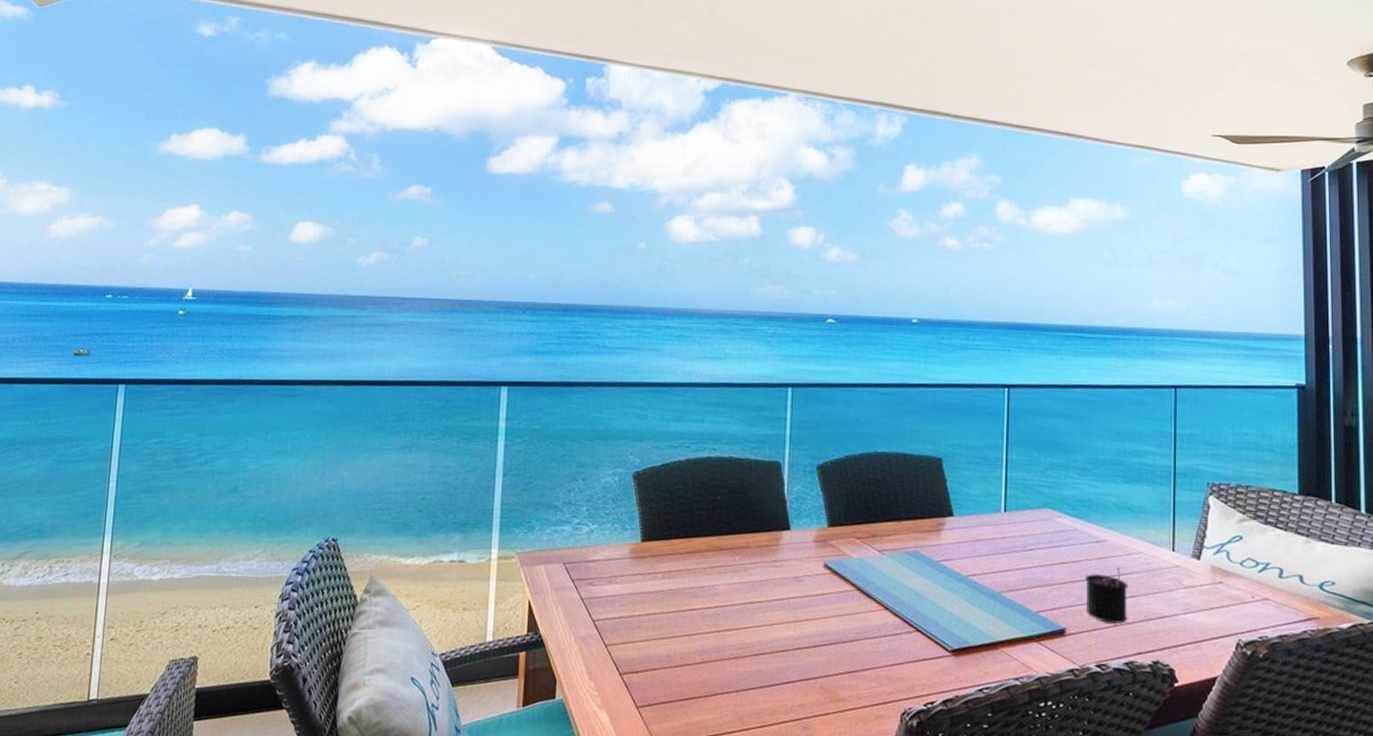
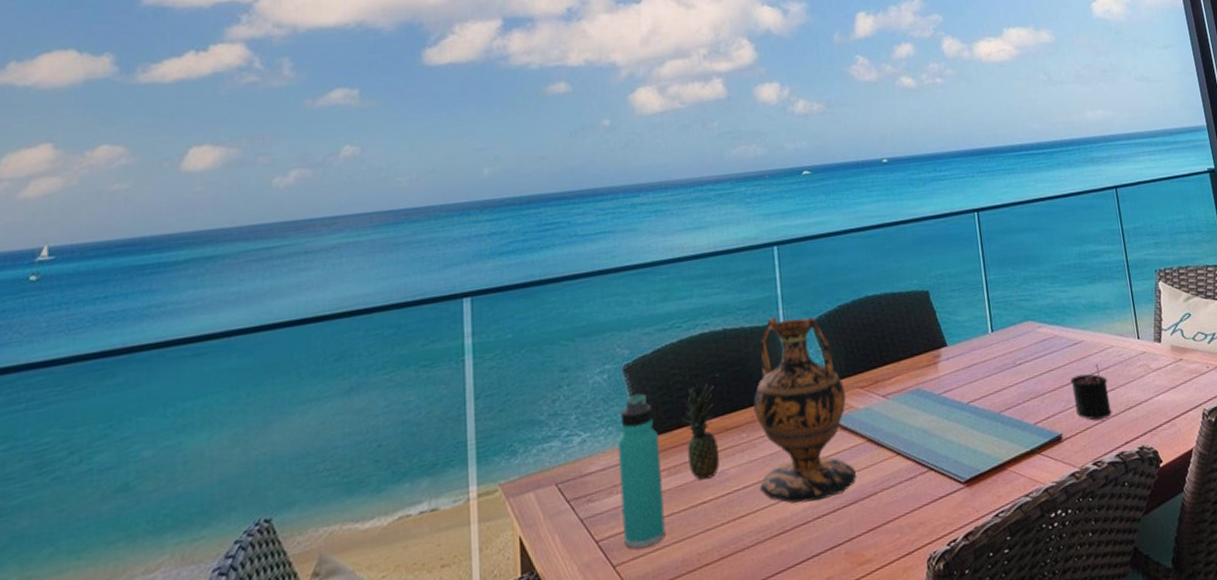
thermos bottle: none [617,500,658,637] -> present [617,393,666,549]
fruit: none [681,501,714,590] -> present [682,383,720,480]
vase: none [746,454,842,634] -> present [753,317,856,504]

